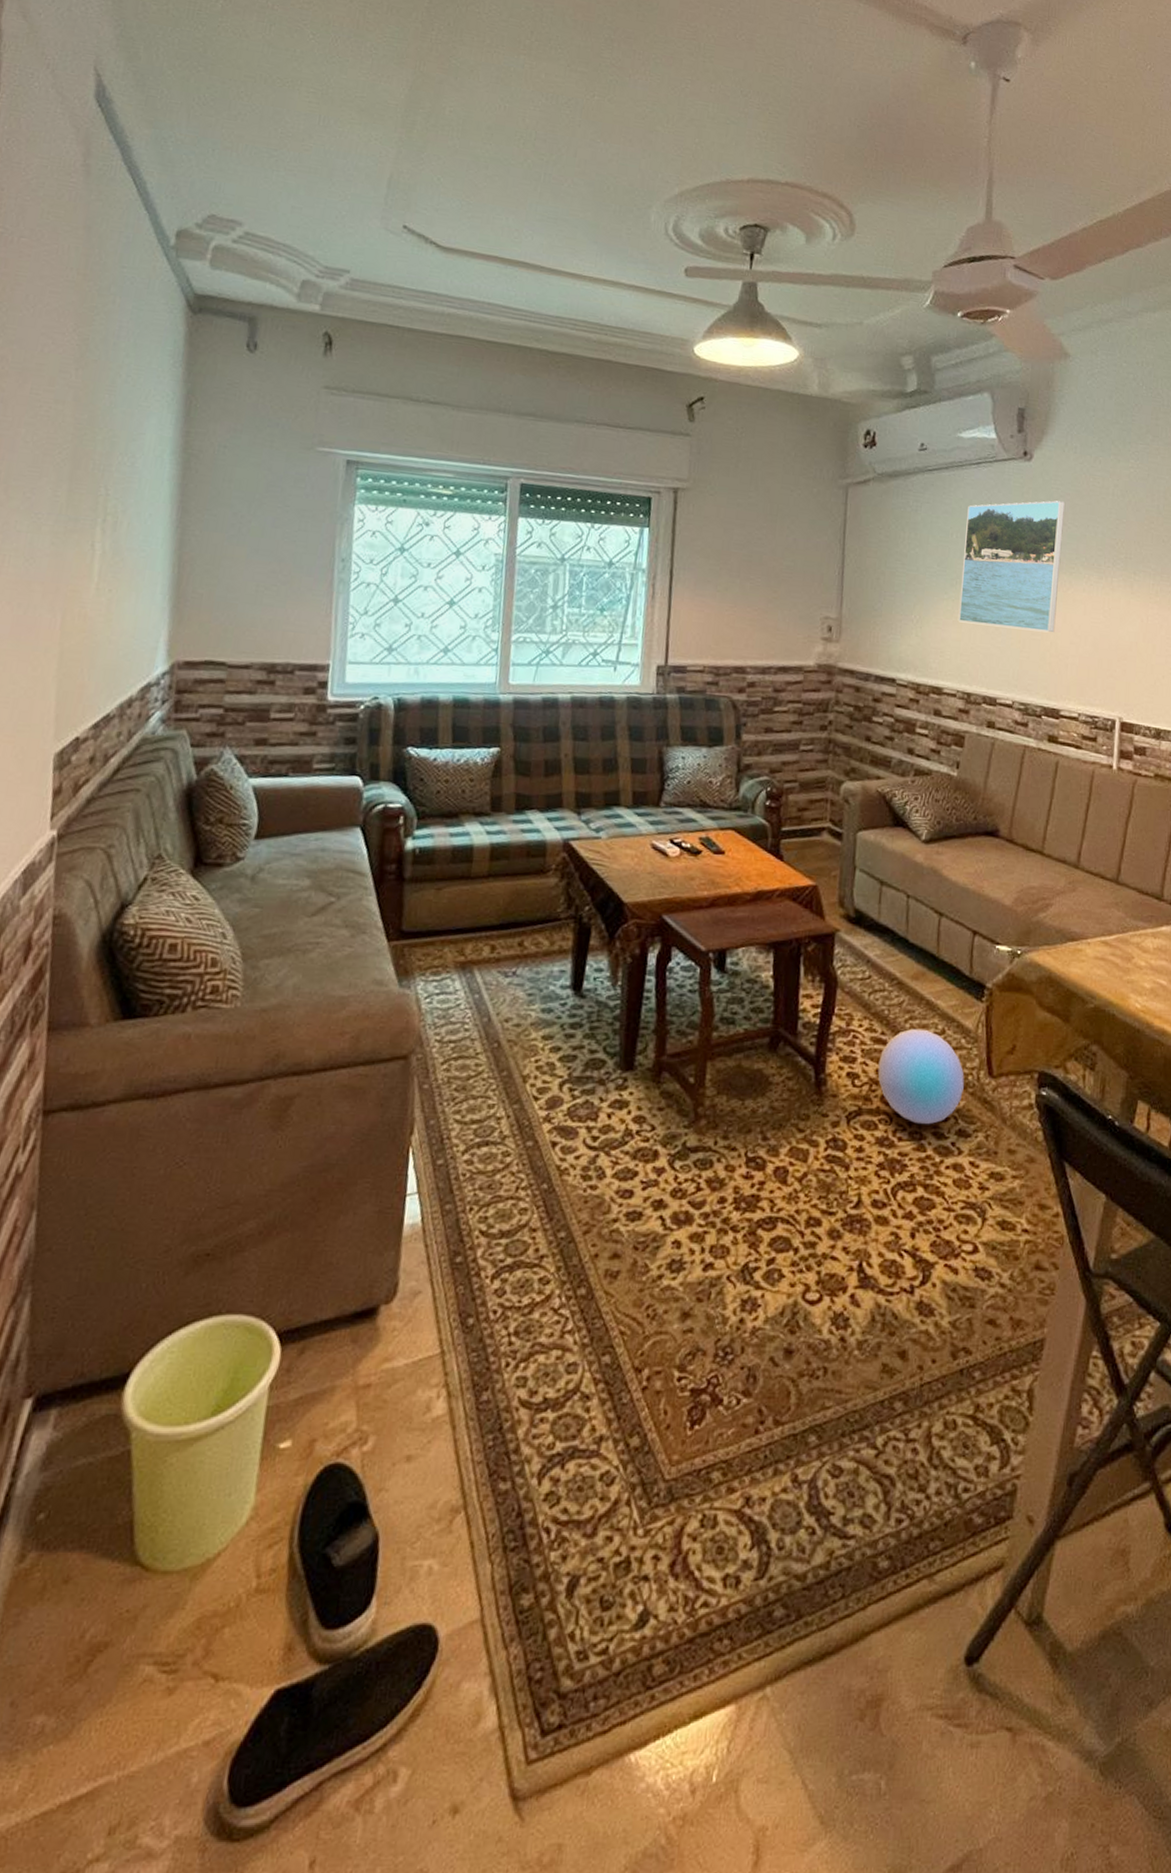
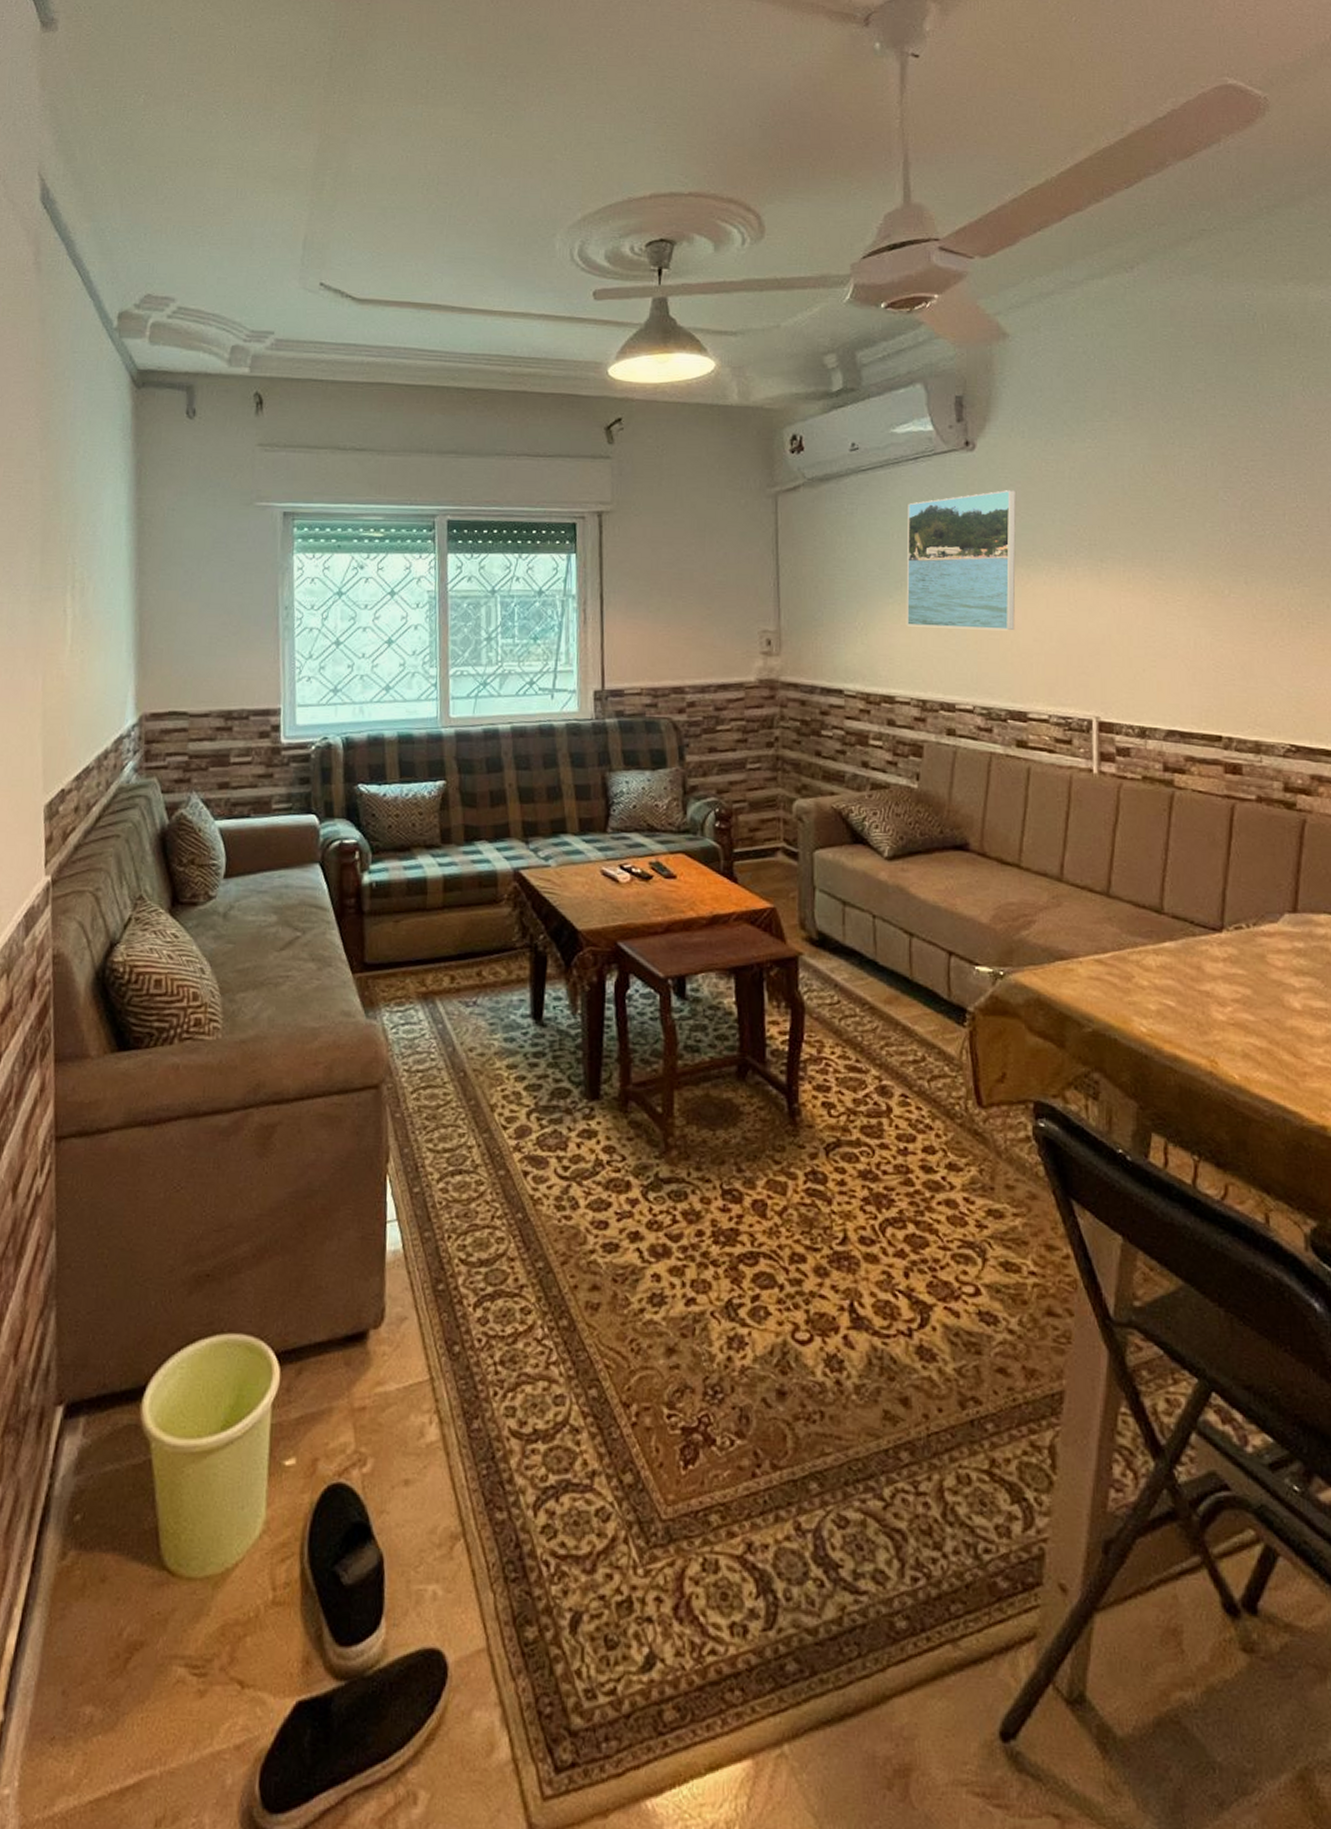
ball: present [878,1028,964,1125] -> none [855,1055,951,1158]

